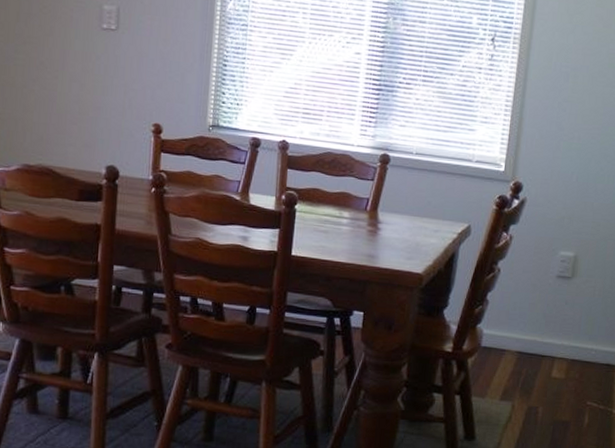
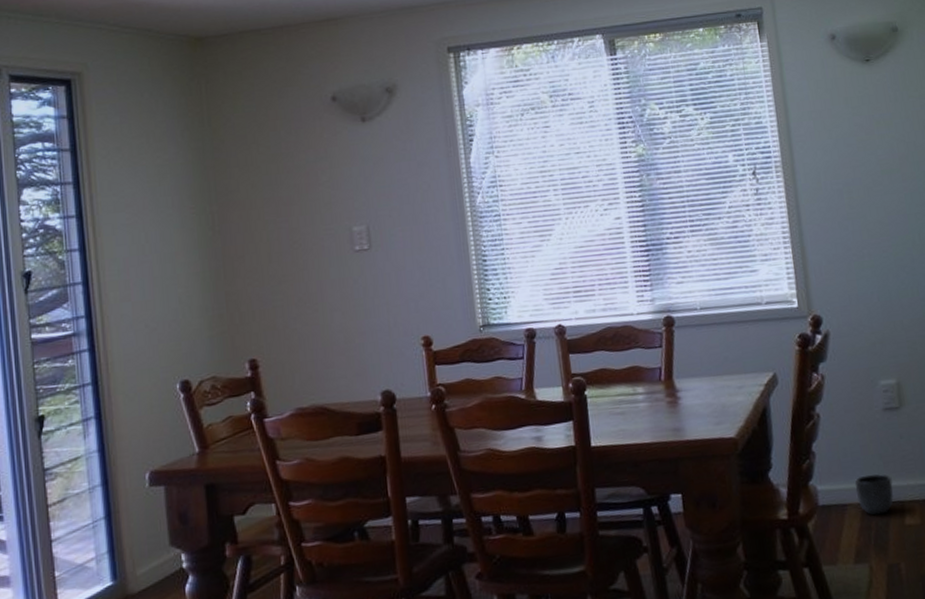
planter: none [516,329,550,364] -> present [855,474,894,515]

